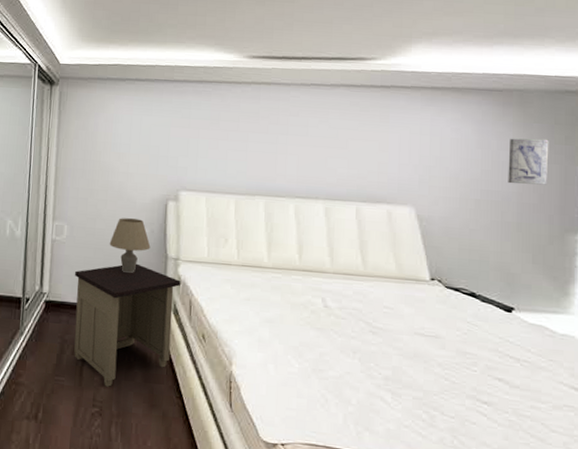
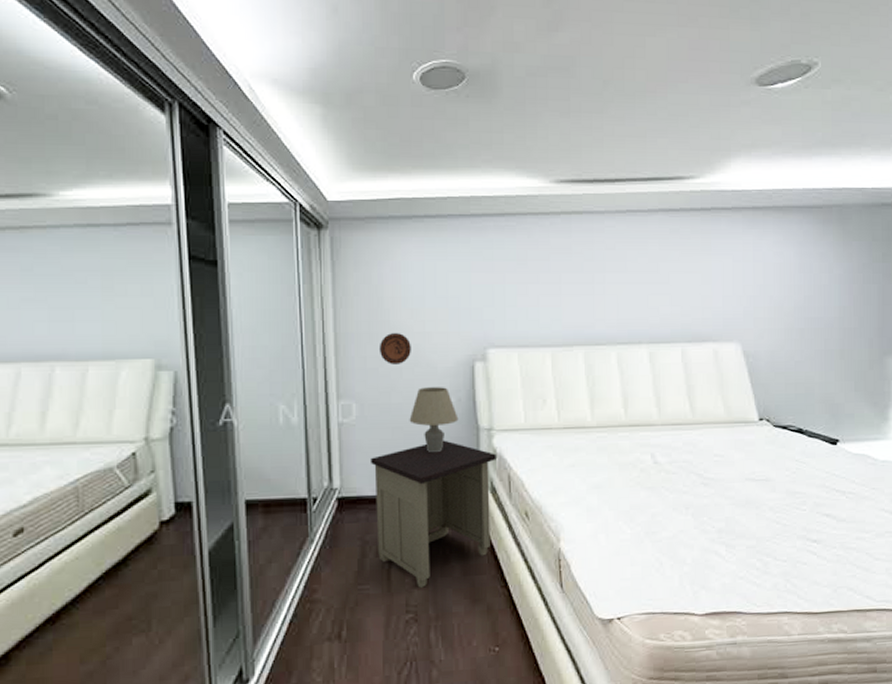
decorative plate: none [89,171,116,197] -> present [378,333,411,364]
wall art: present [508,138,549,185] -> none [830,257,868,309]

